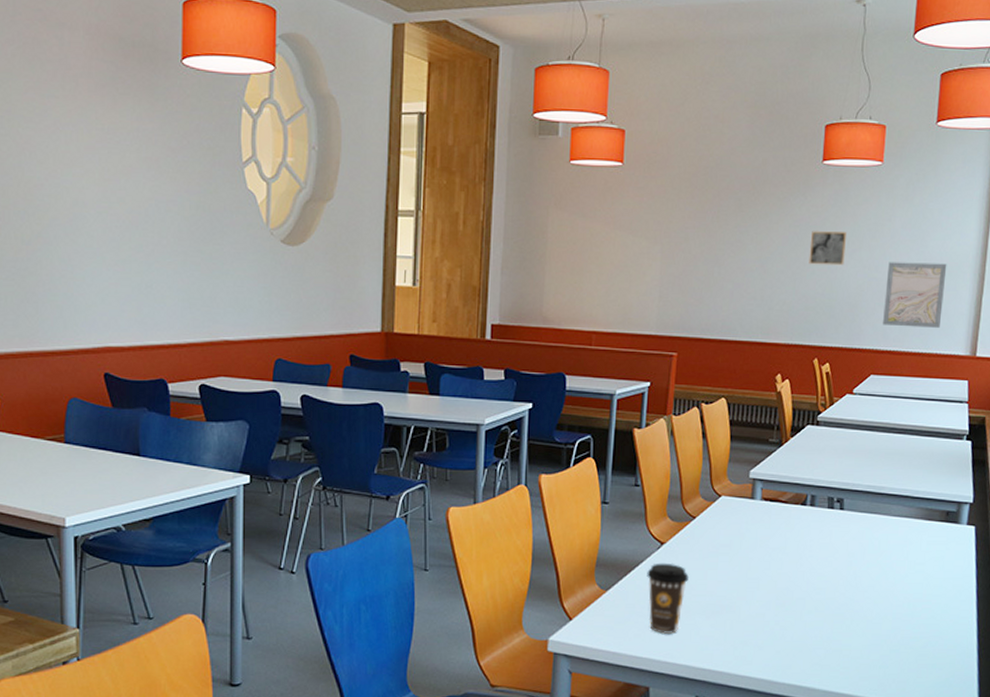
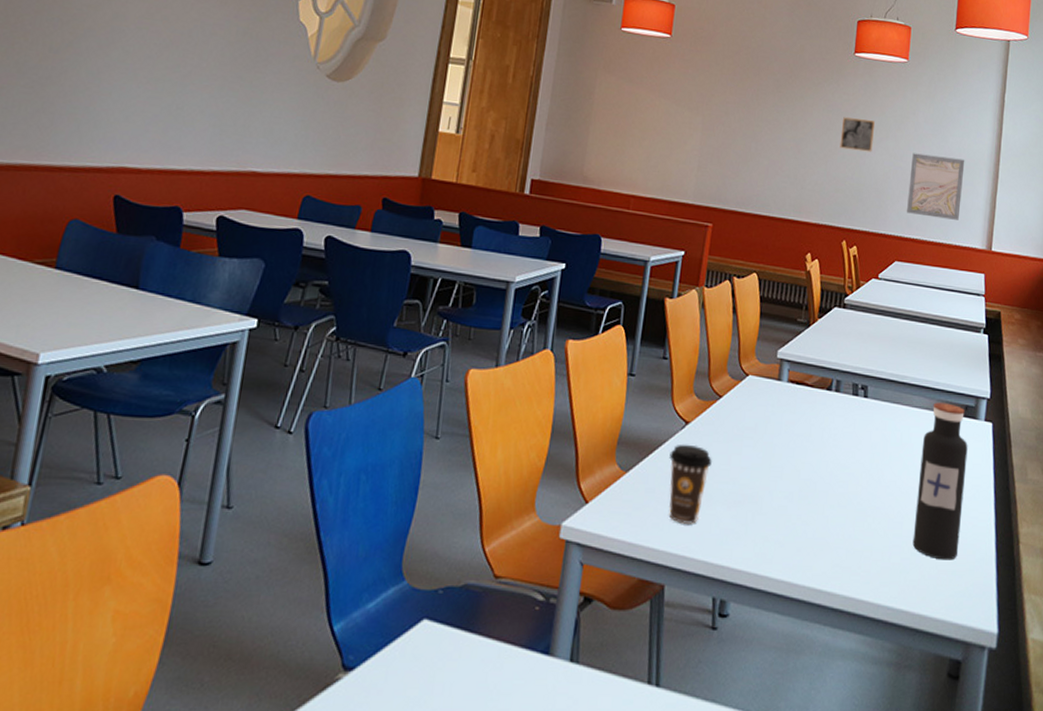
water bottle: none [891,510,949,655] -> present [912,402,968,560]

